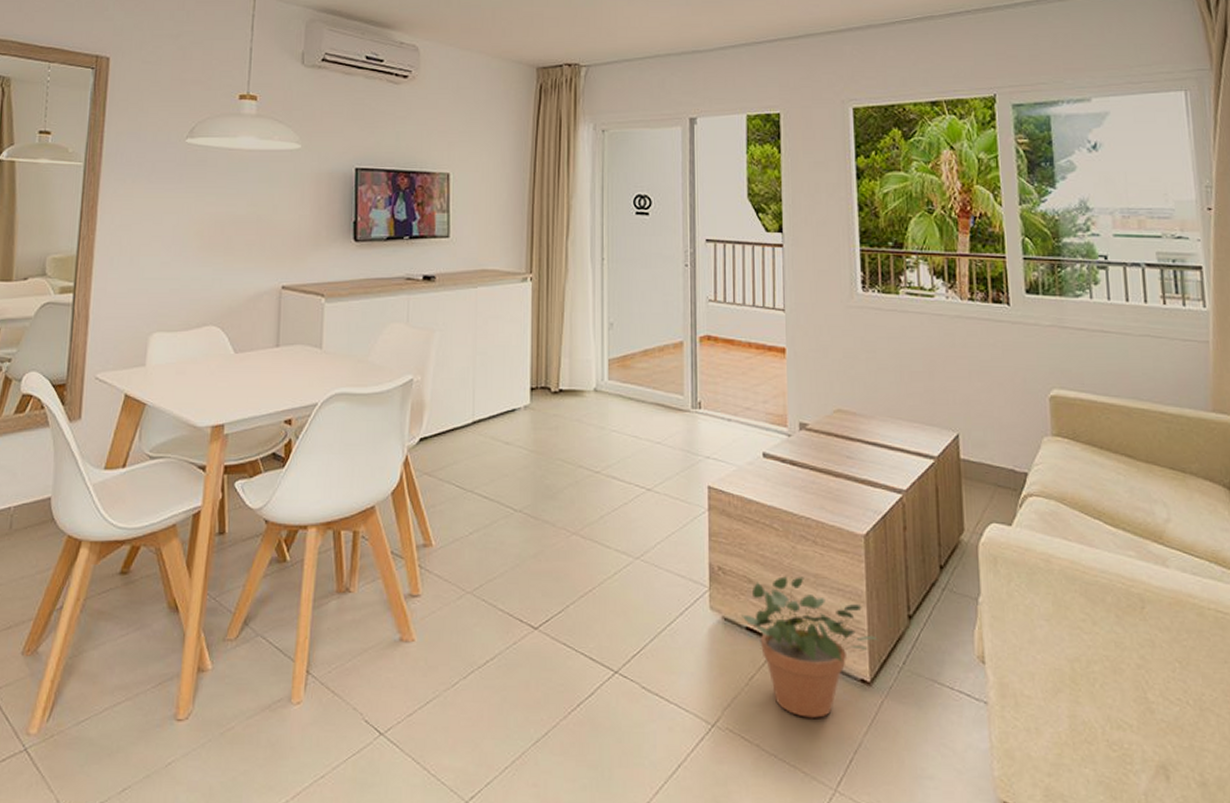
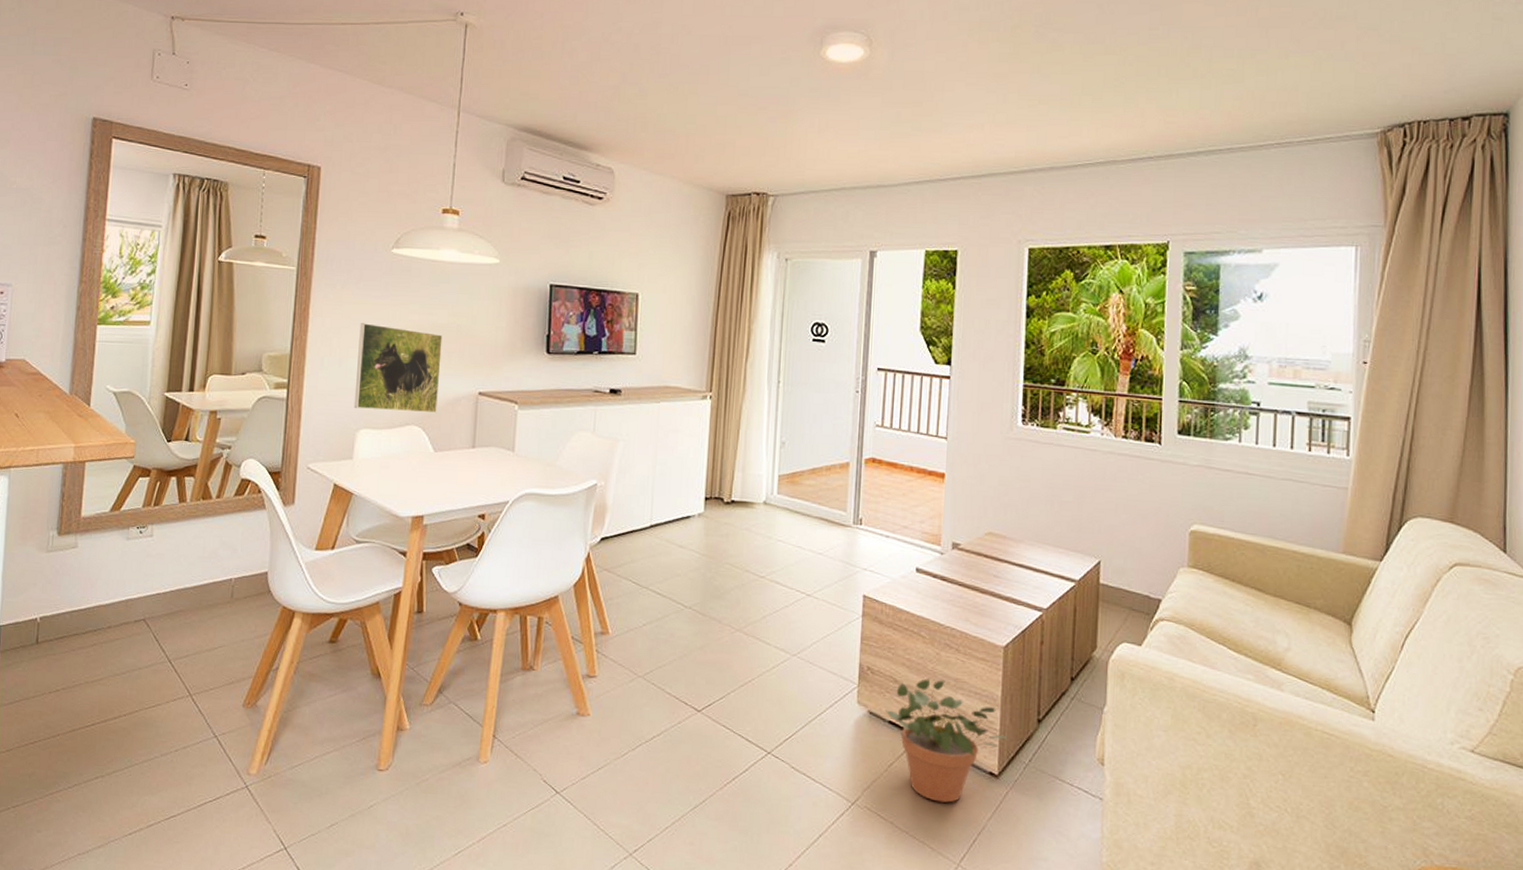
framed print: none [146,218,242,312] -> present [353,323,443,414]

